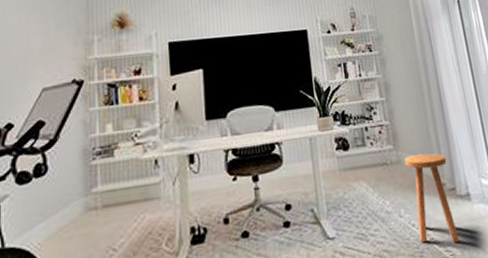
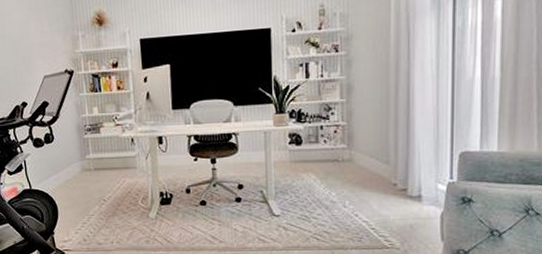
stool: present [404,153,459,244] -> none [357,155,403,236]

